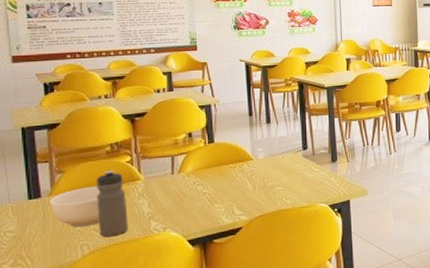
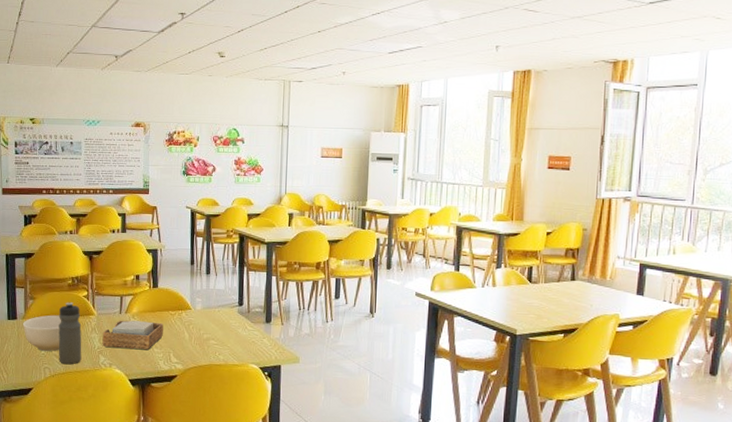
napkin holder: none [152,177,224,211] -> present [102,320,163,350]

